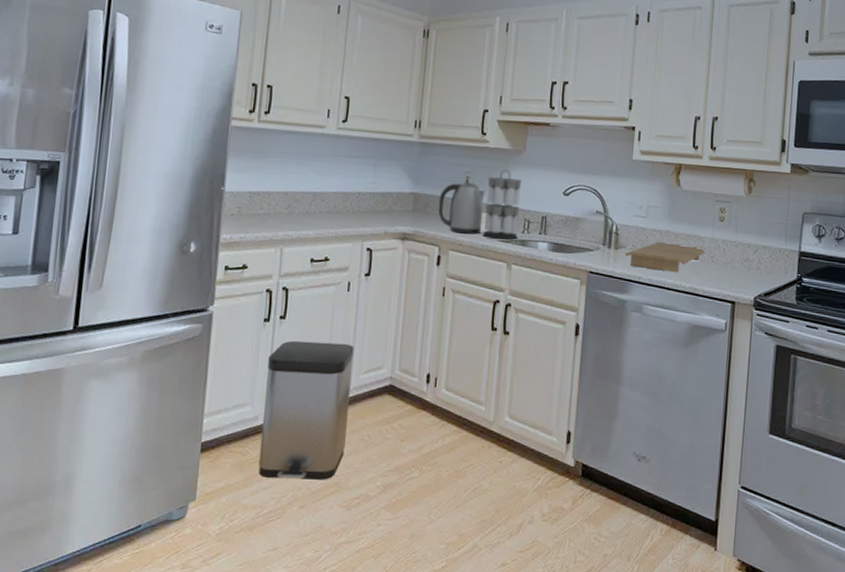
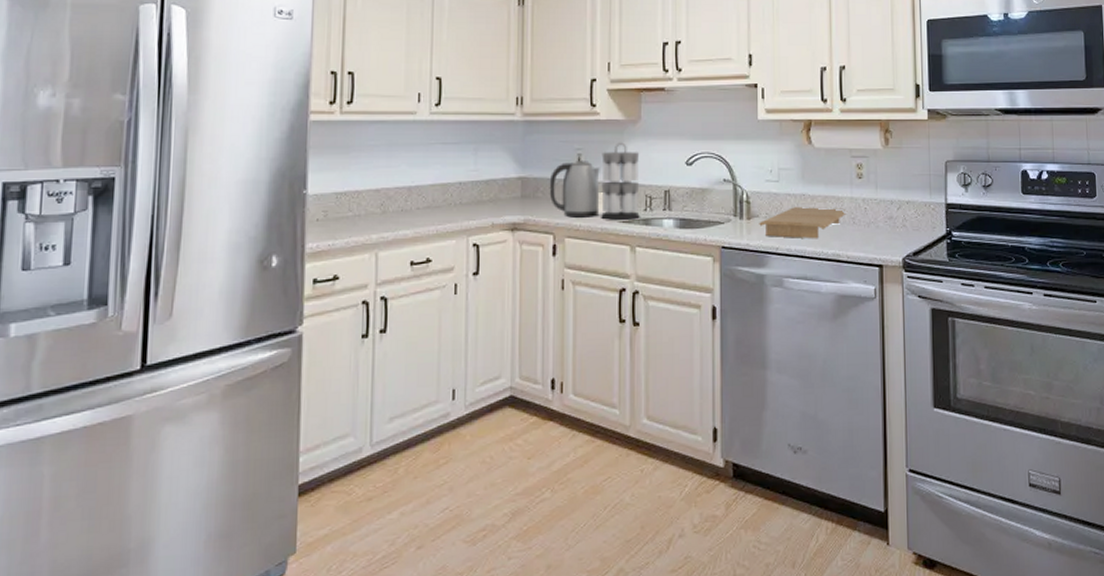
pedal bin: present [258,340,354,480] -> none [366,354,467,518]

